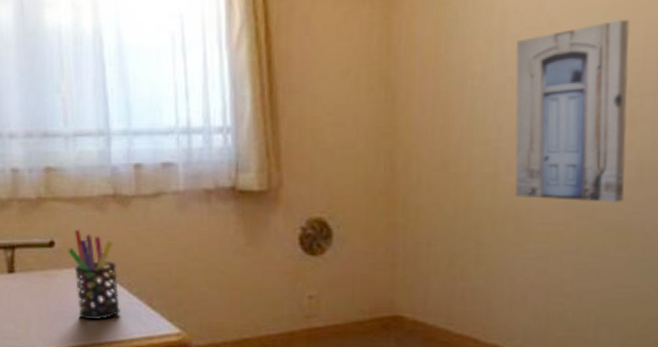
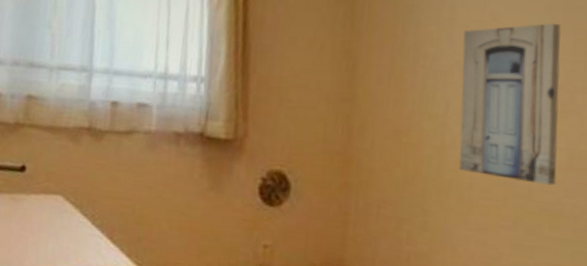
pen holder: present [68,229,121,320] -> none [37,157,84,249]

